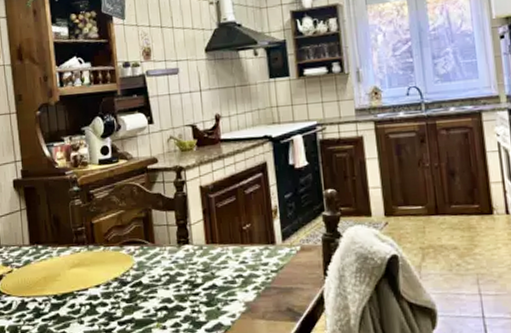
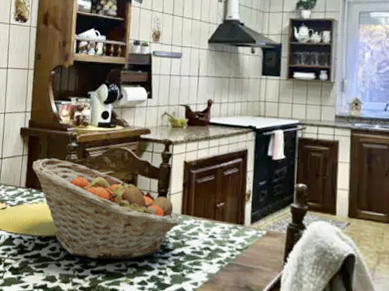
fruit basket: none [33,207,206,310] -> present [32,158,180,260]

